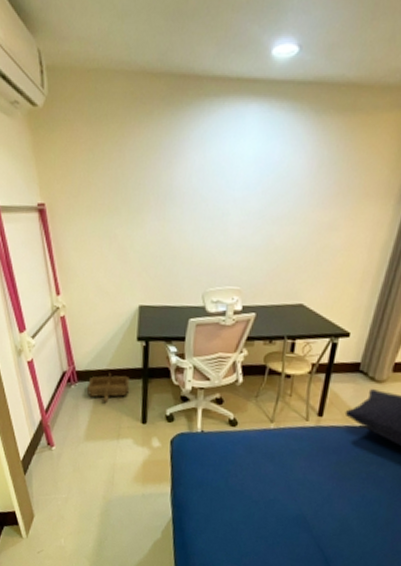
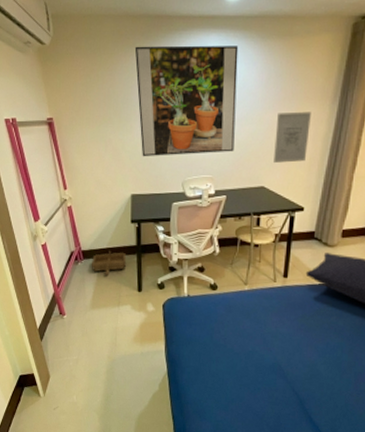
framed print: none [151,114,285,260] -> present [134,45,239,157]
wall art: none [318,211,370,277] -> present [274,111,311,163]

